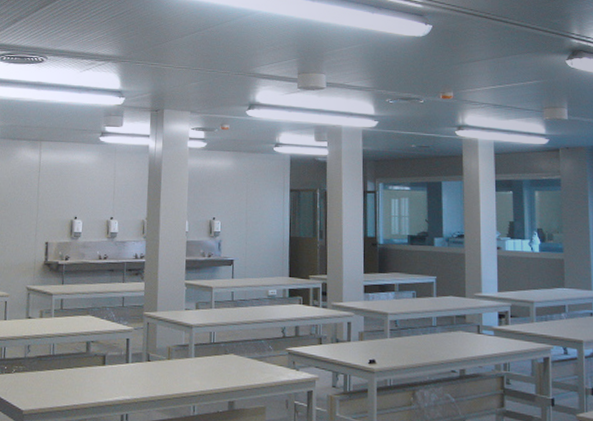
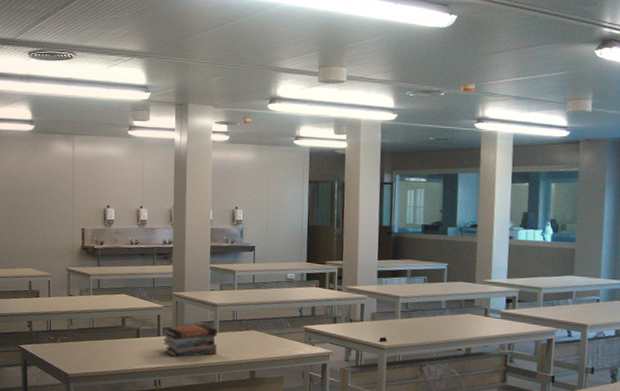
book stack: none [132,348,192,387] -> present [163,324,217,357]

